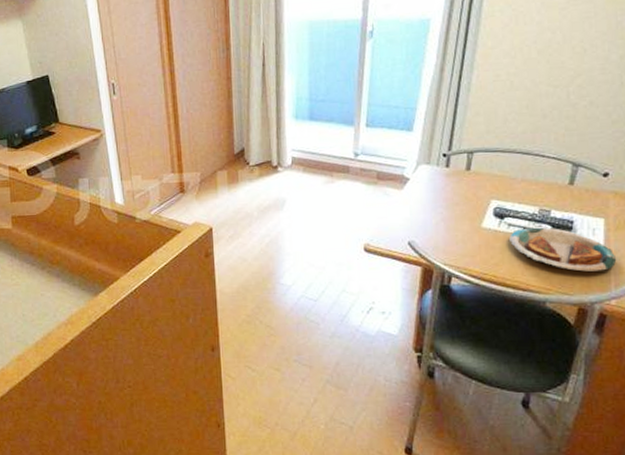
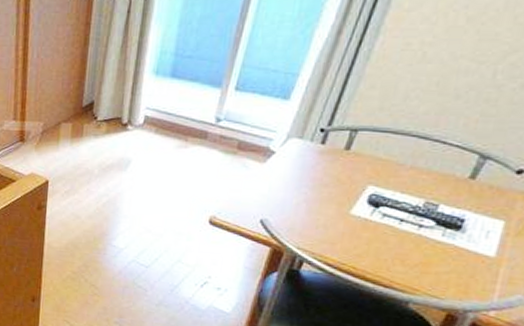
plate: present [509,227,616,273] -> none [380,220,508,279]

